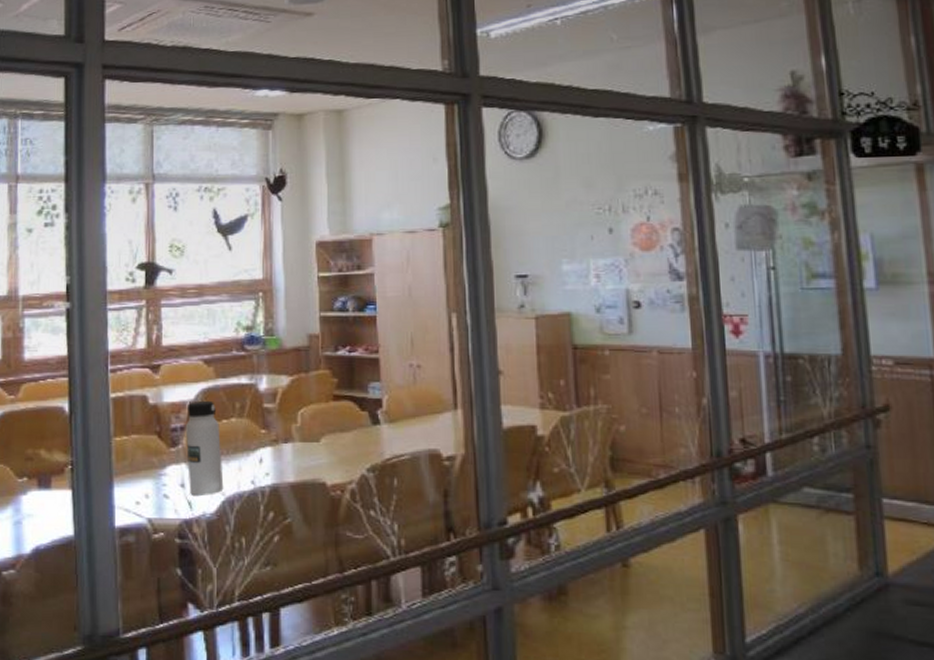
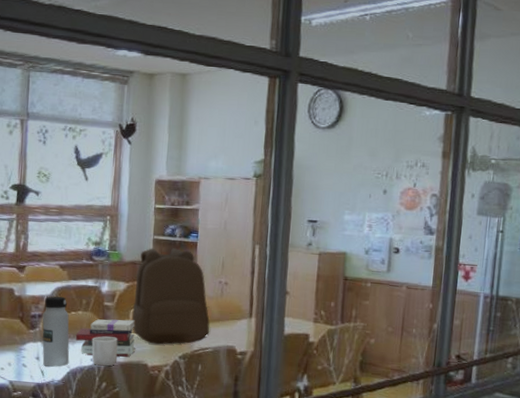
books: none [229,424,309,476] -> present [75,319,136,357]
mug: none [251,449,286,490] -> present [91,336,118,367]
backpack: none [300,326,403,455] -> present [132,248,210,345]

